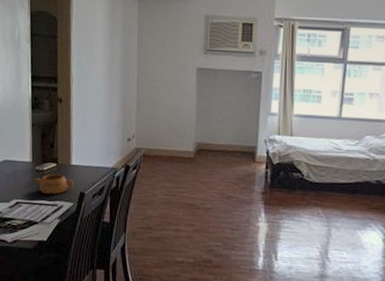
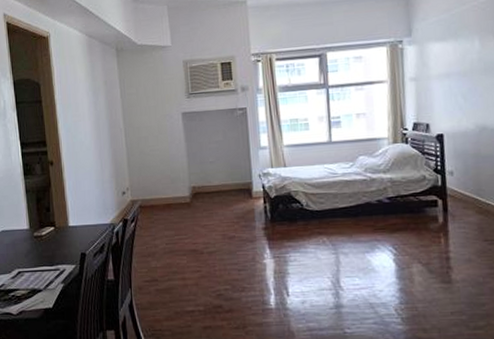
teapot: present [34,174,75,195] -> none [33,237,75,260]

